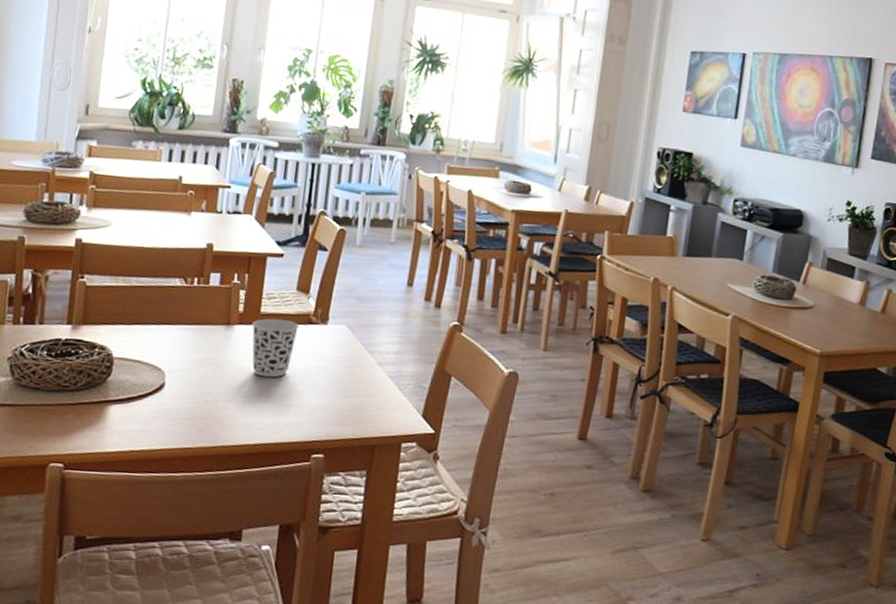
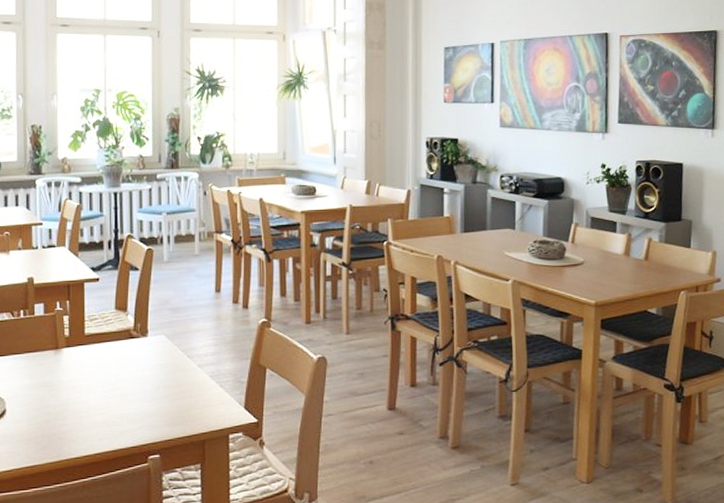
cup: present [252,318,299,378] -> none [79,337,121,392]

